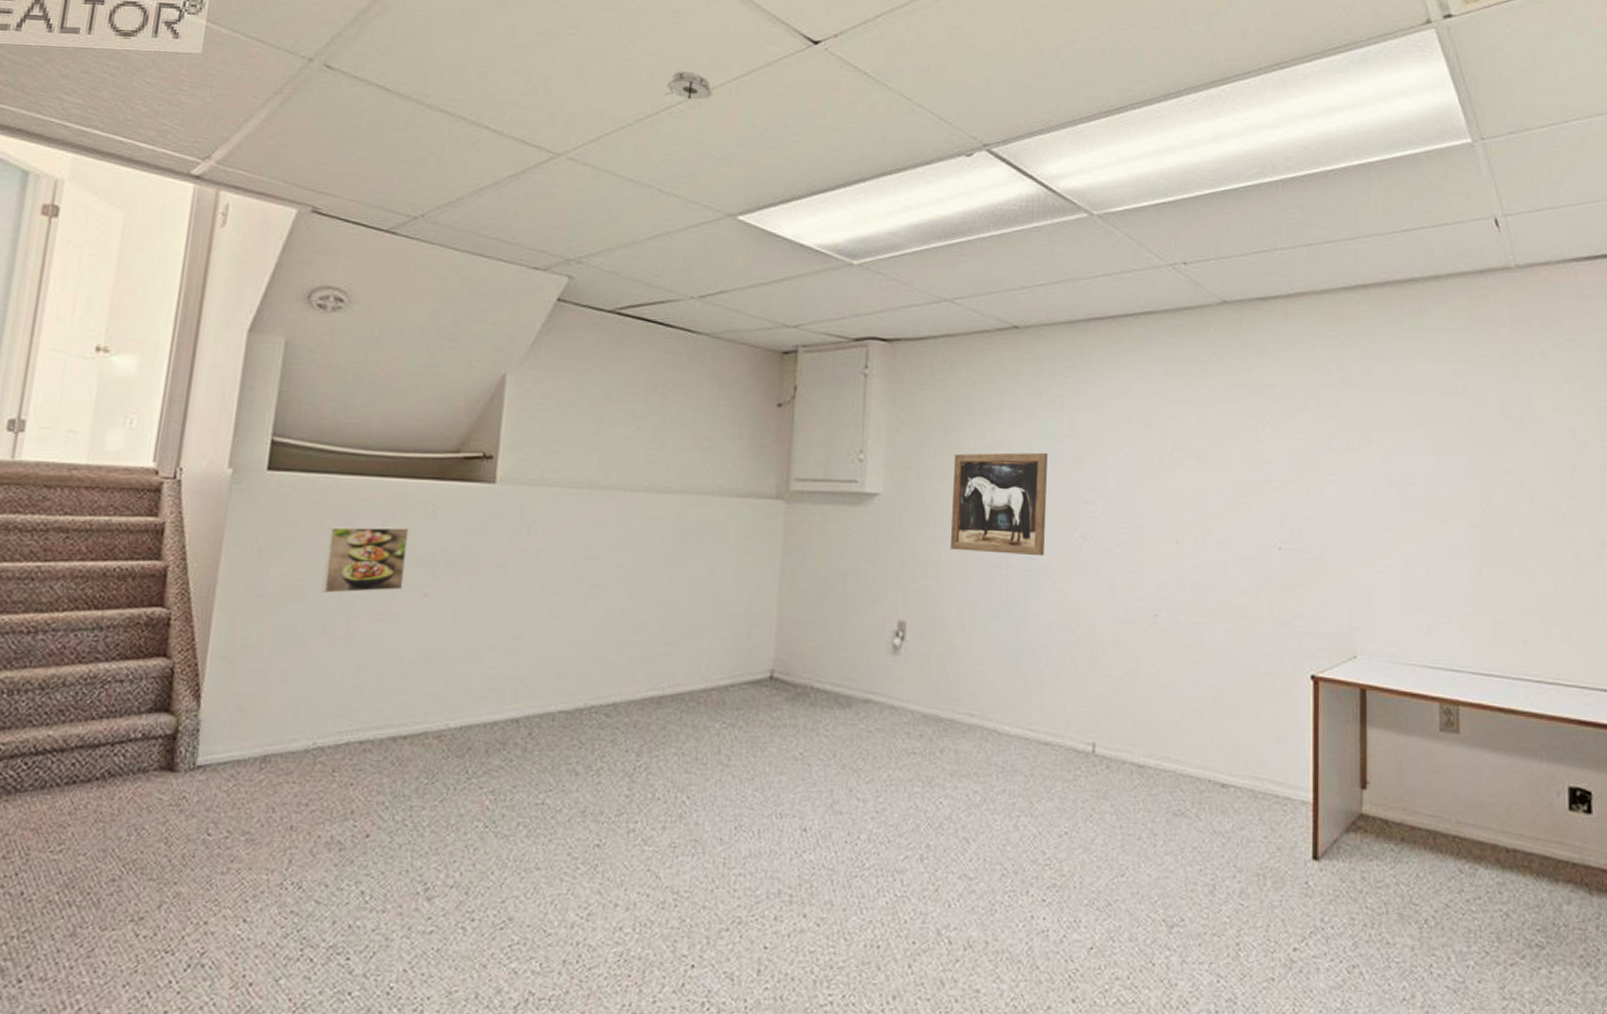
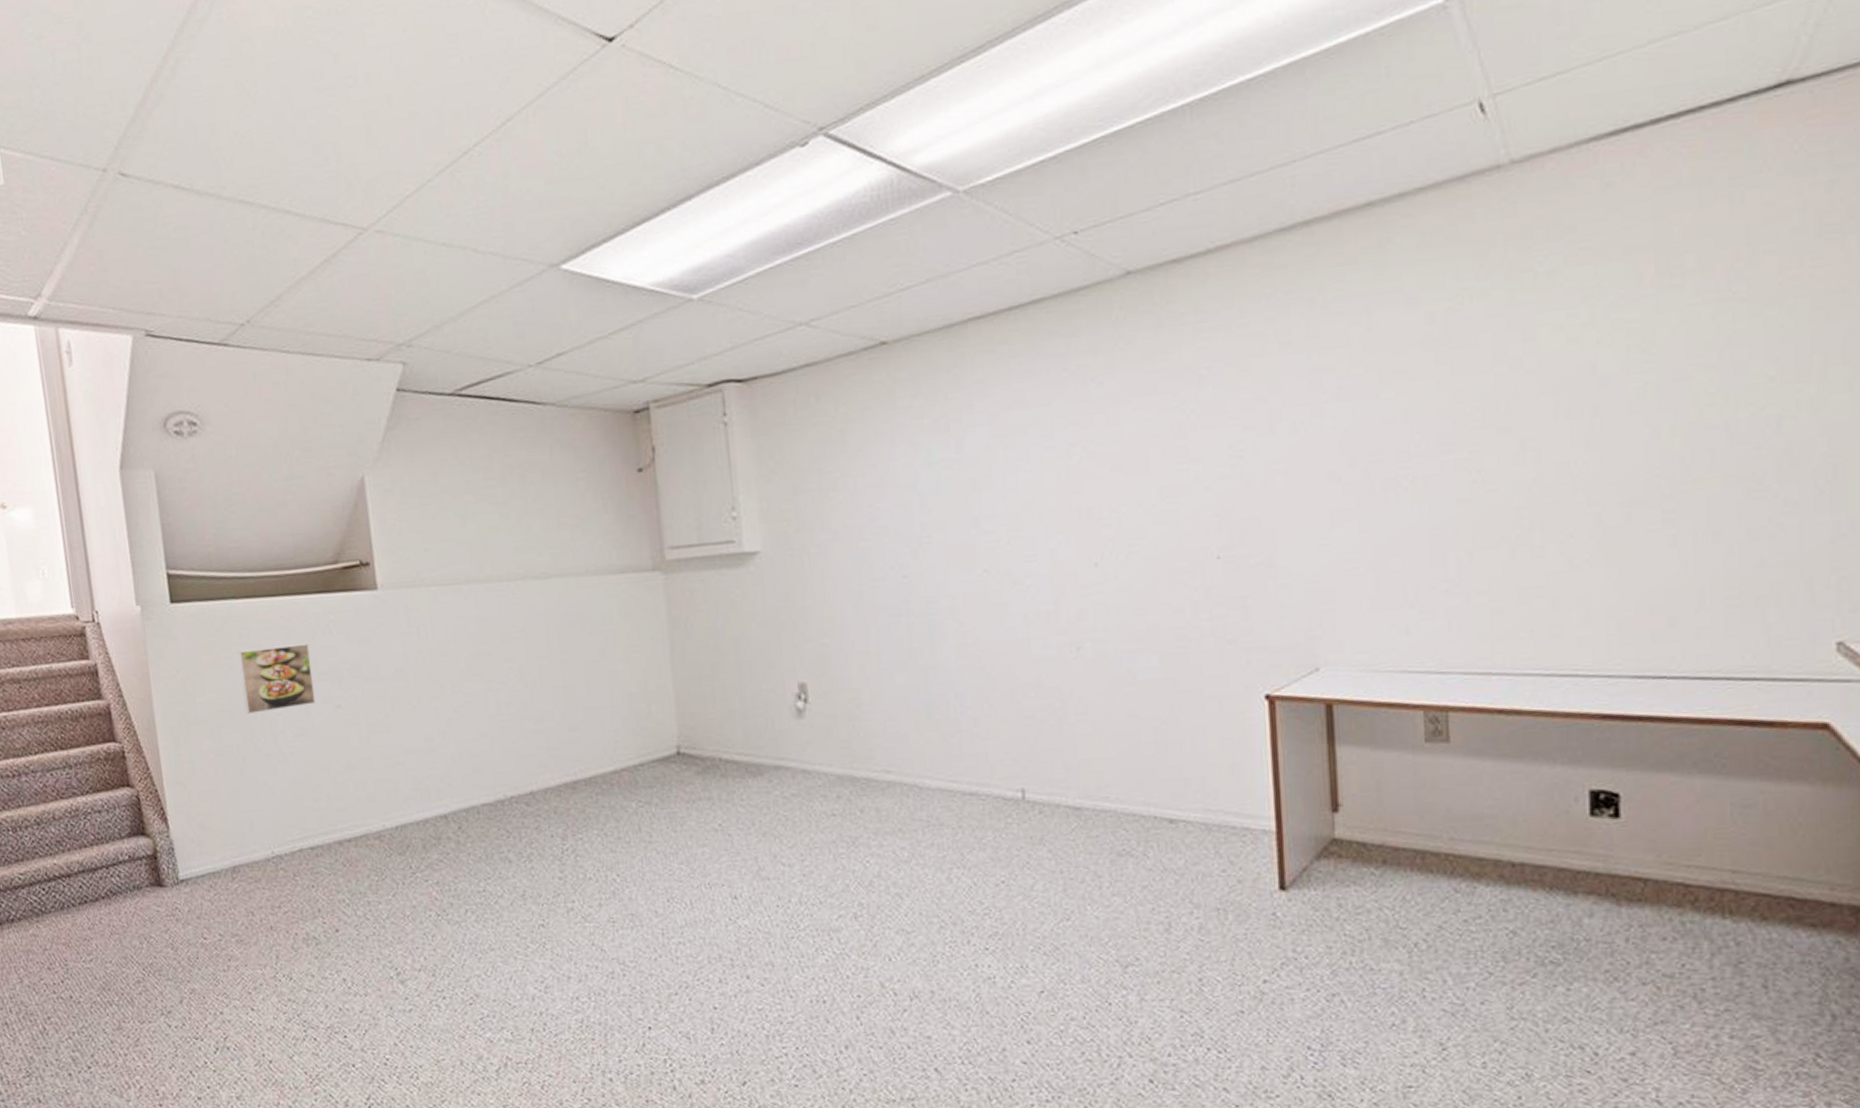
smoke detector: present [664,71,714,100] -> none [459,104,511,138]
wall art: present [949,452,1047,556] -> none [834,482,946,603]

